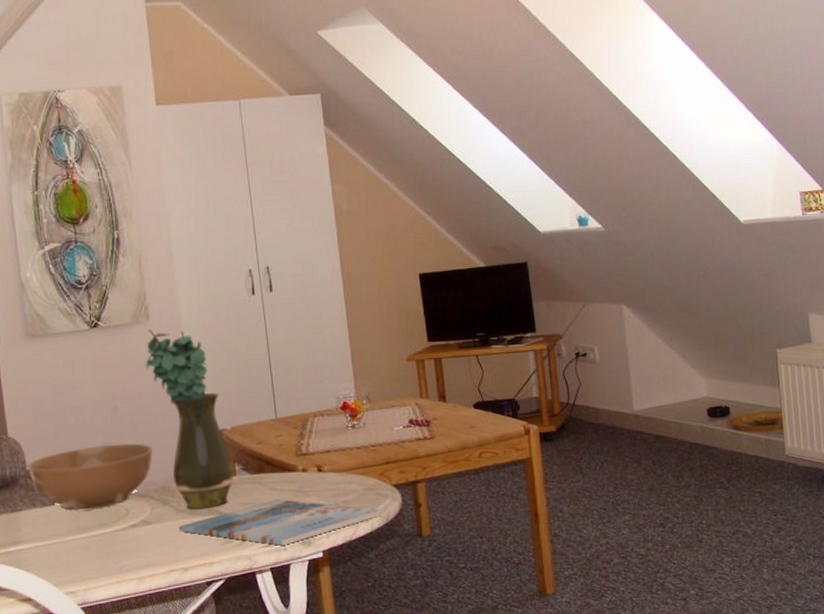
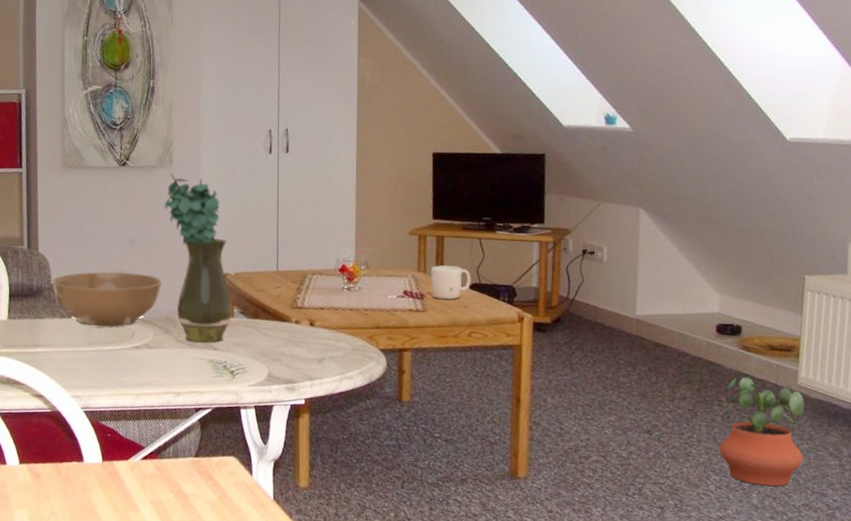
magazine: present [179,499,382,546] -> none [176,344,366,388]
mug: none [433,386,474,424] -> present [430,265,472,301]
potted plant: none [723,454,802,560] -> present [718,377,805,487]

